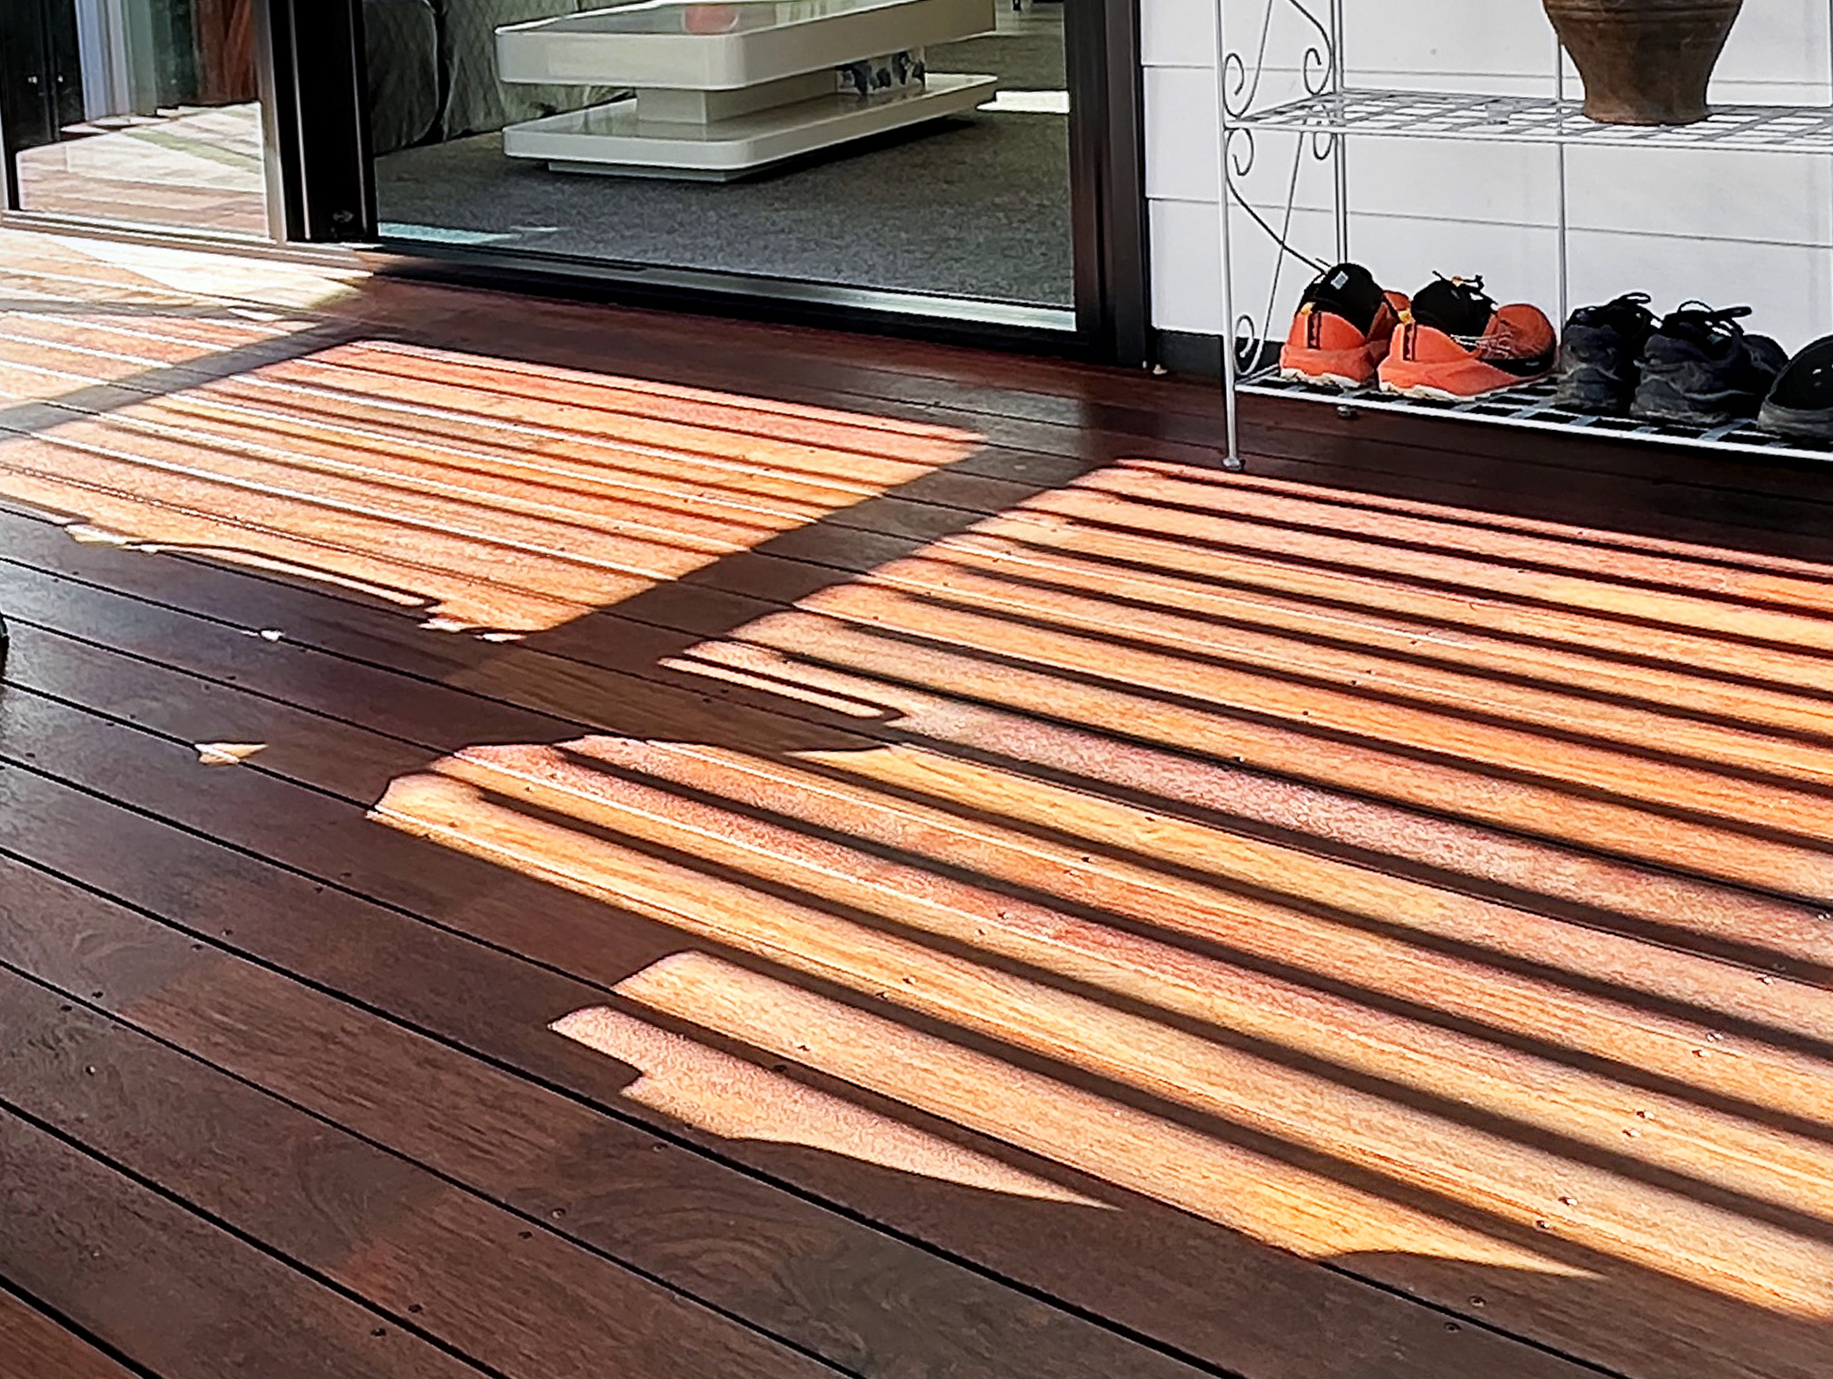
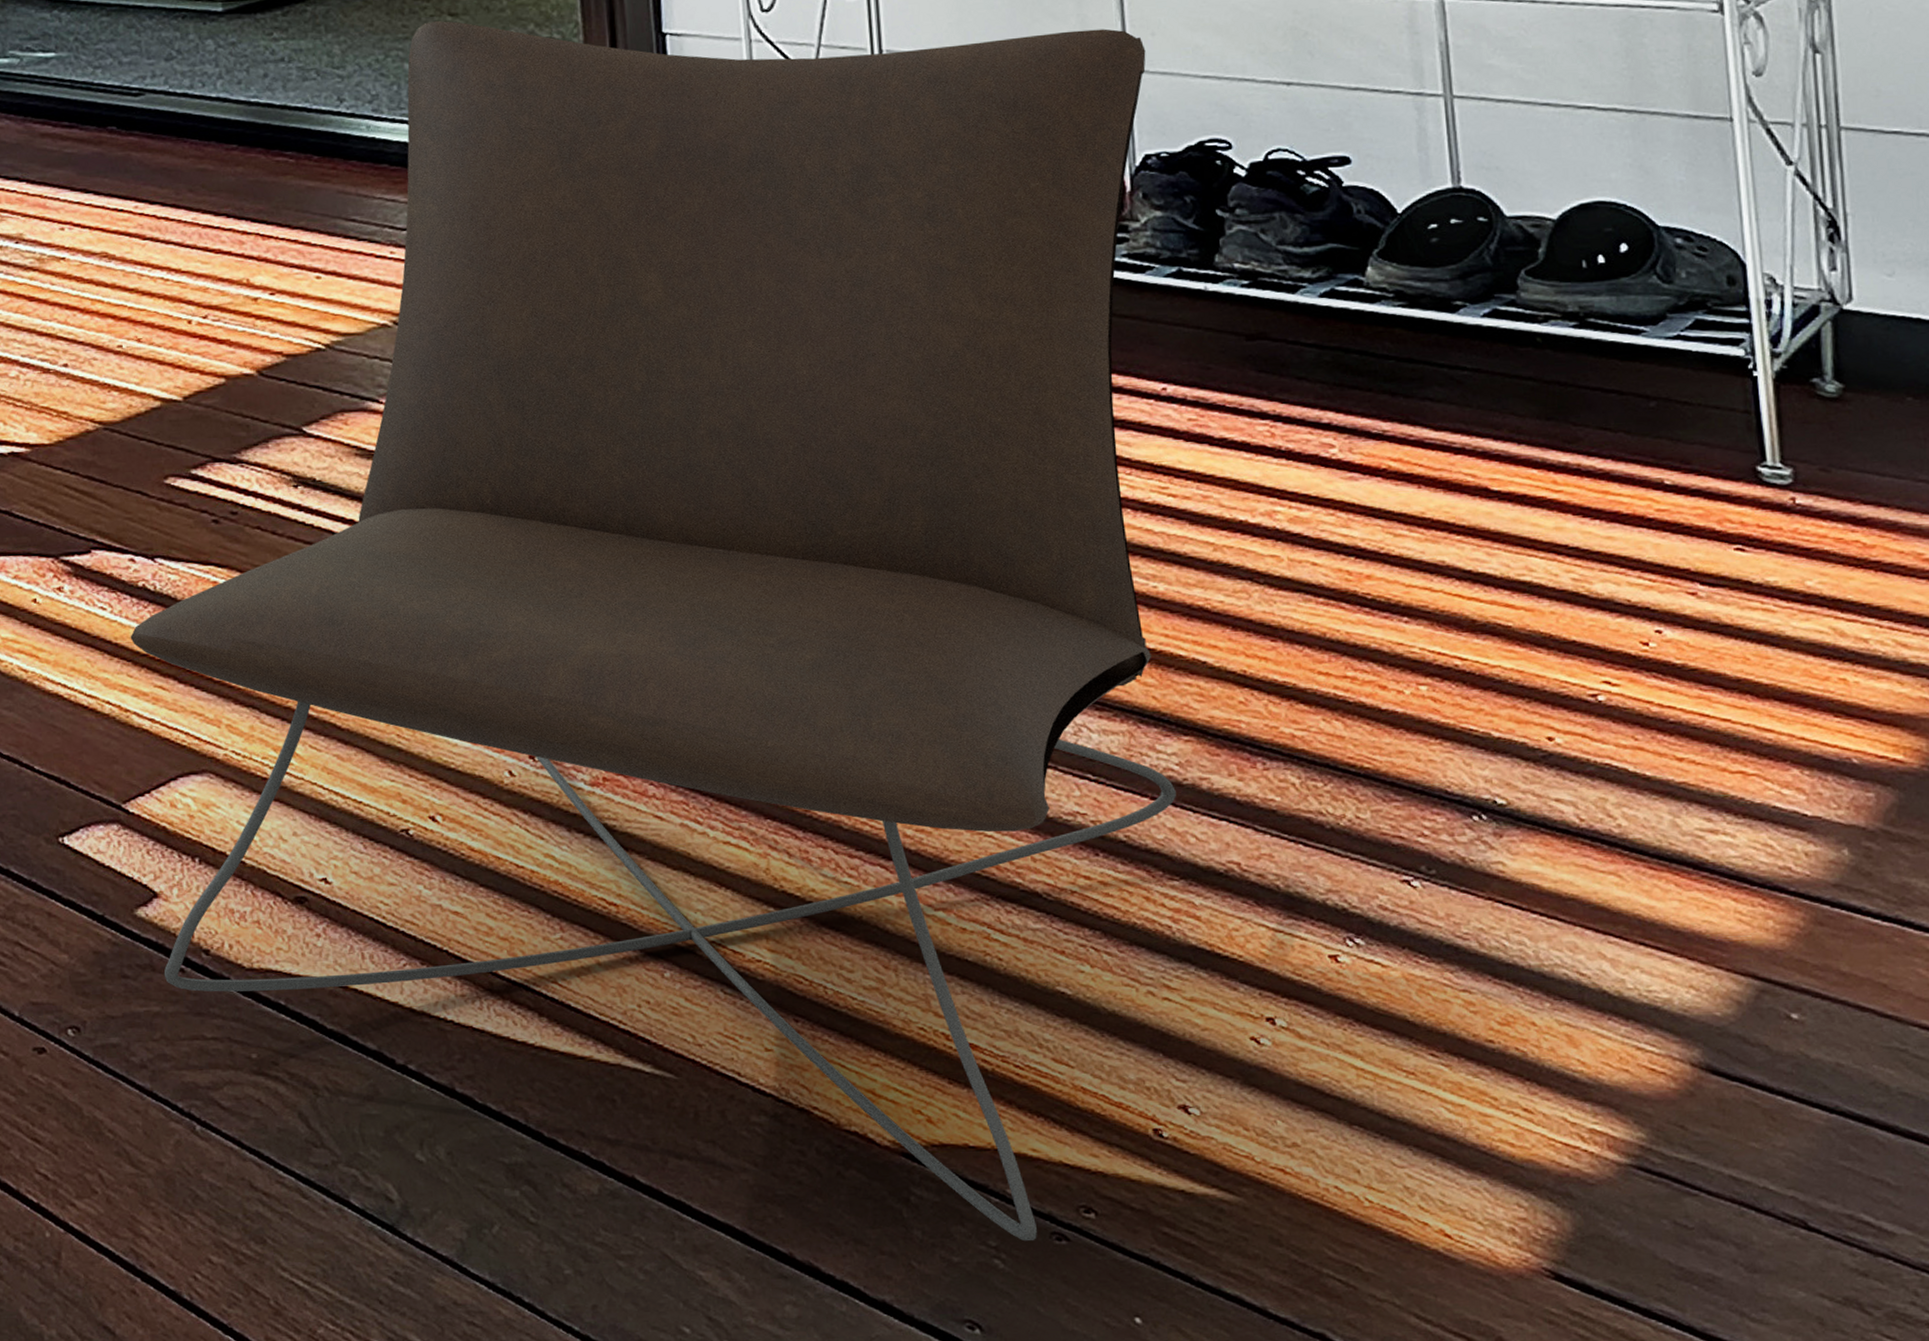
lounge chair: none [621,188,1581,1334] -> present [130,21,1176,1242]

